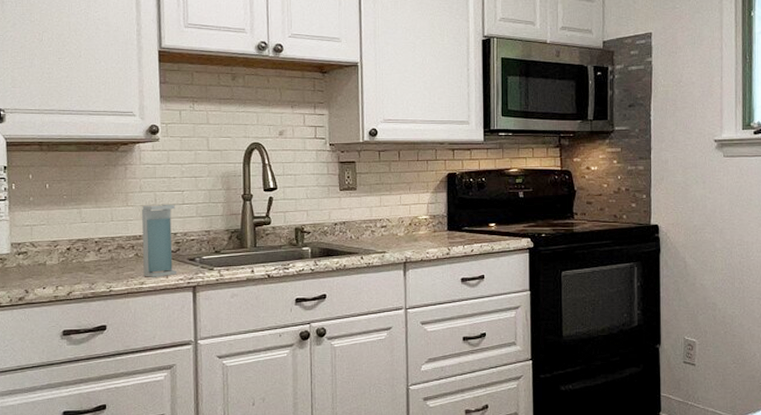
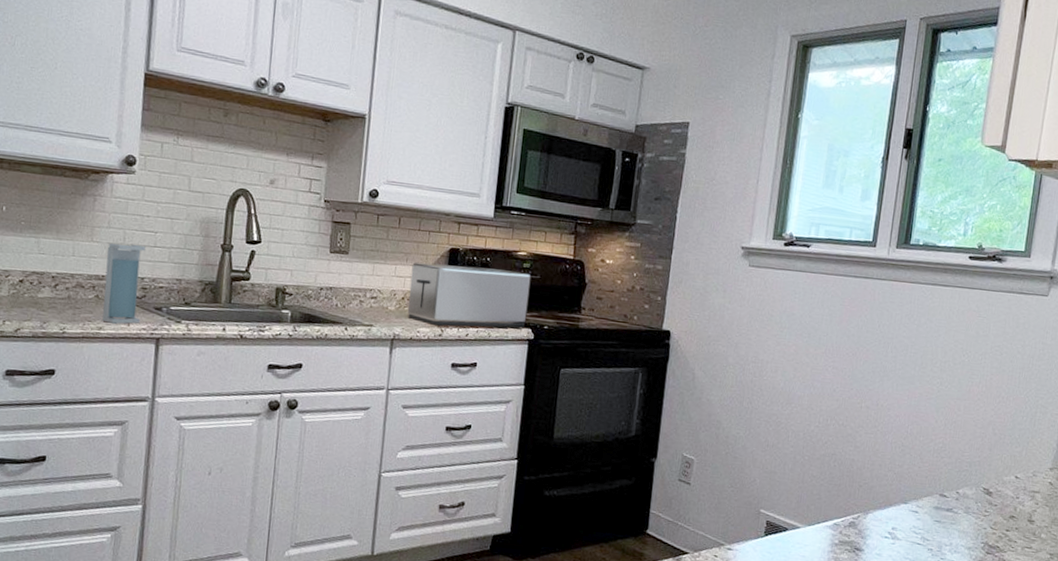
toaster: none [415,186,525,246] -> present [407,262,531,329]

